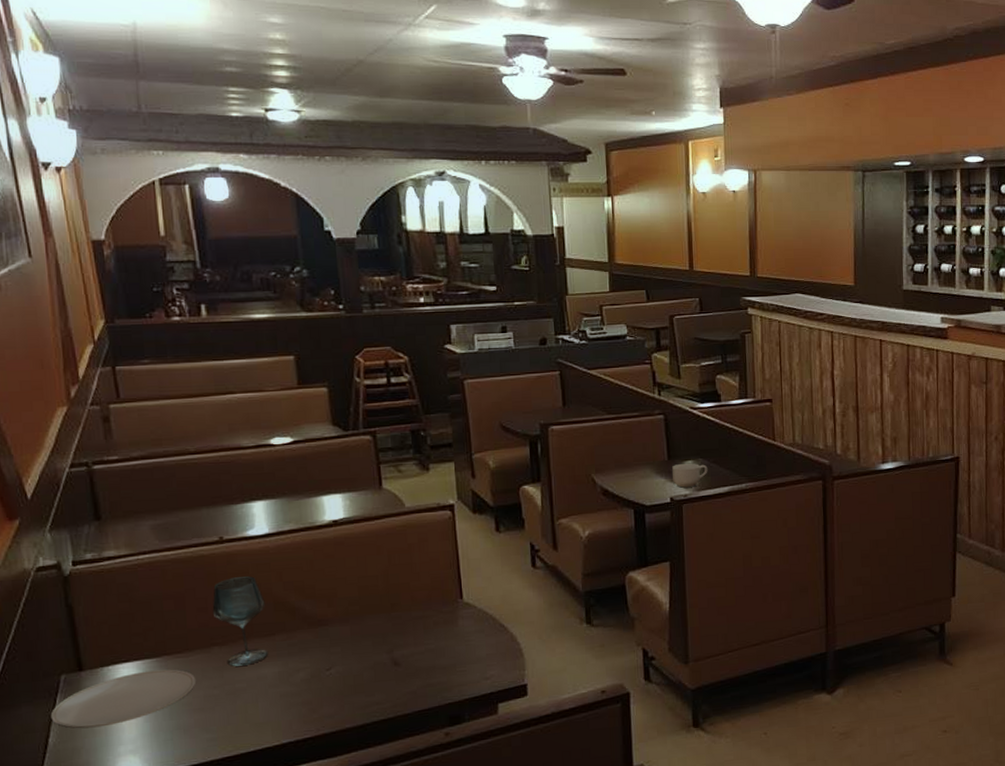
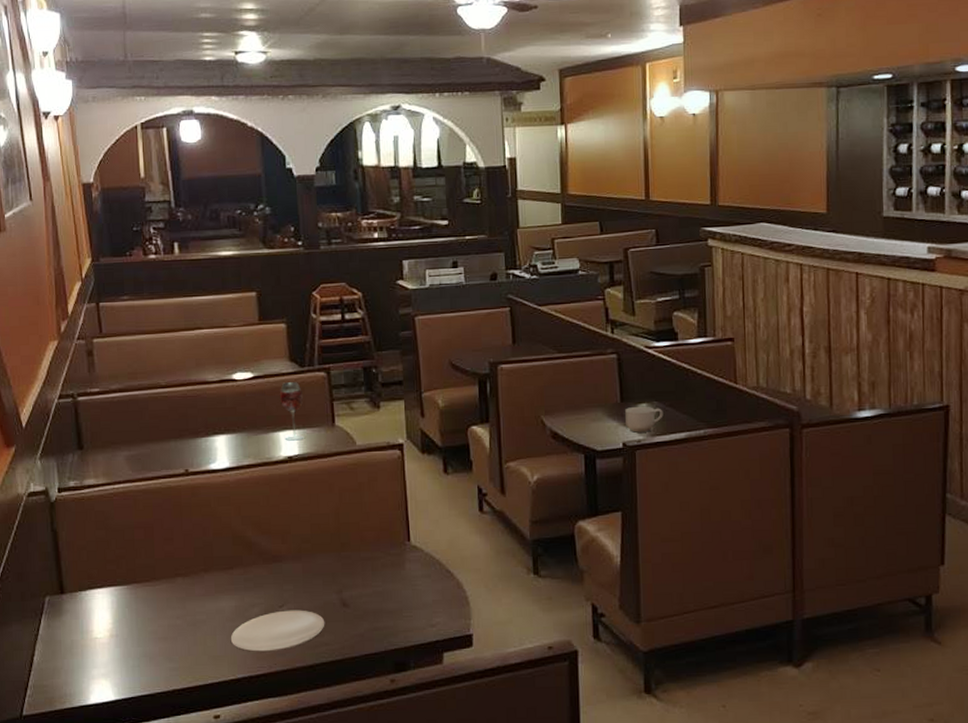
plate: present [50,669,195,729] -> none [36,597,161,650]
wine glass: present [212,575,269,667] -> none [177,508,227,598]
plate: none [273,671,376,717] -> present [230,610,325,653]
wineglass: none [321,445,351,505] -> present [279,381,305,441]

